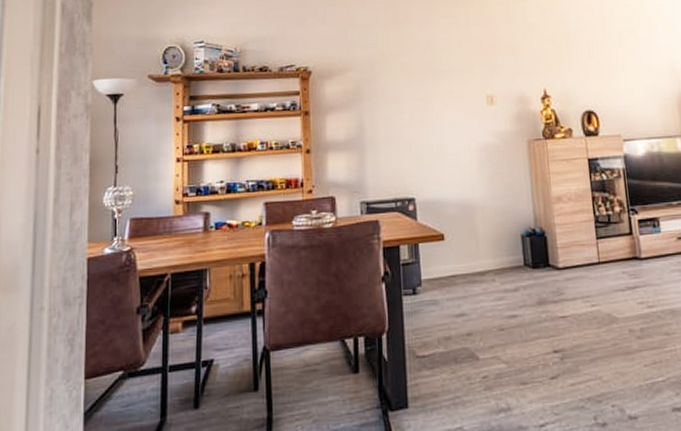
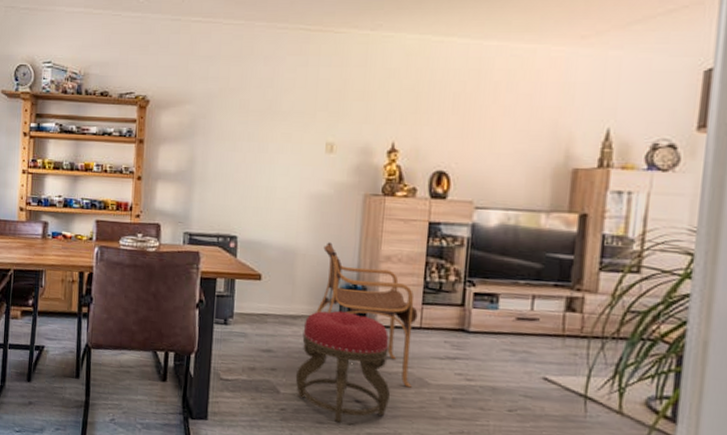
stool: none [492,258,585,380] -> present [295,311,391,424]
armchair: none [499,191,602,326] -> present [316,242,418,388]

